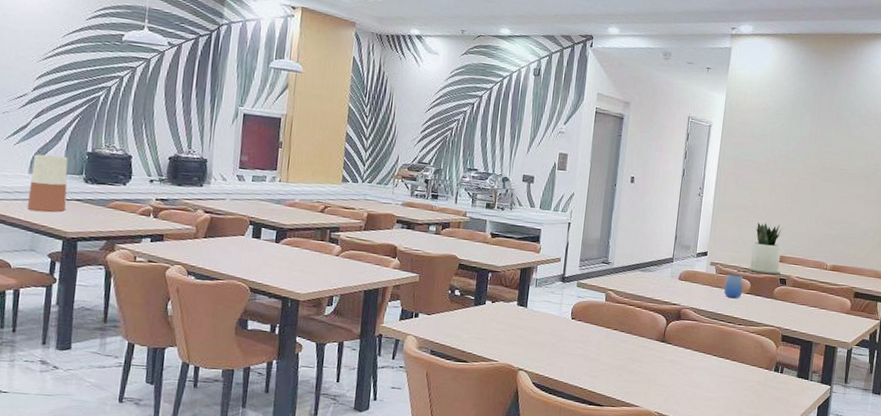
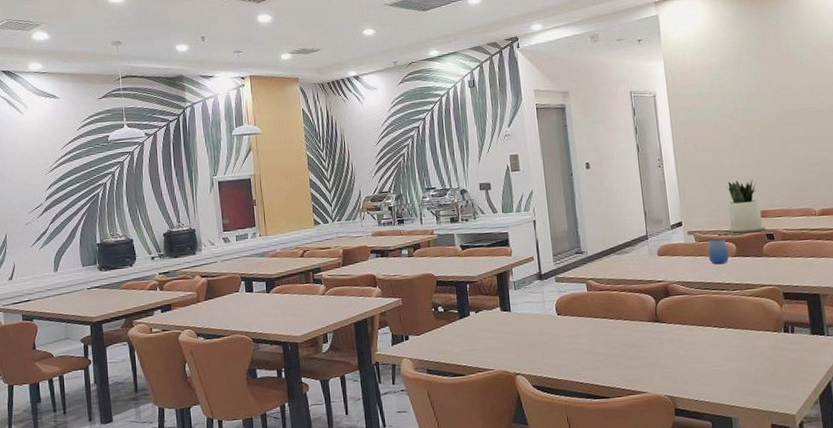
vase: present [27,154,69,213] -> none [56,252,89,304]

